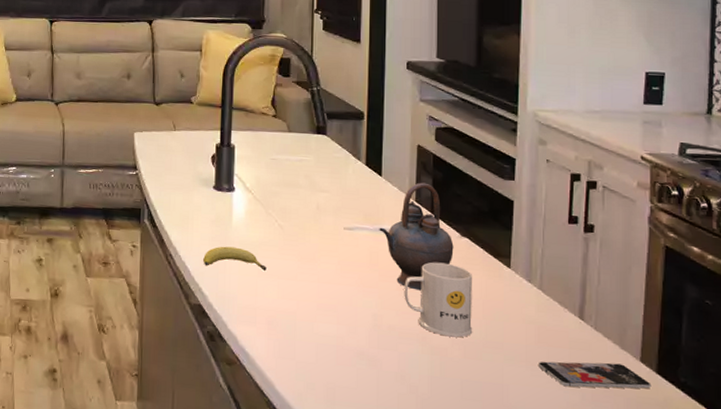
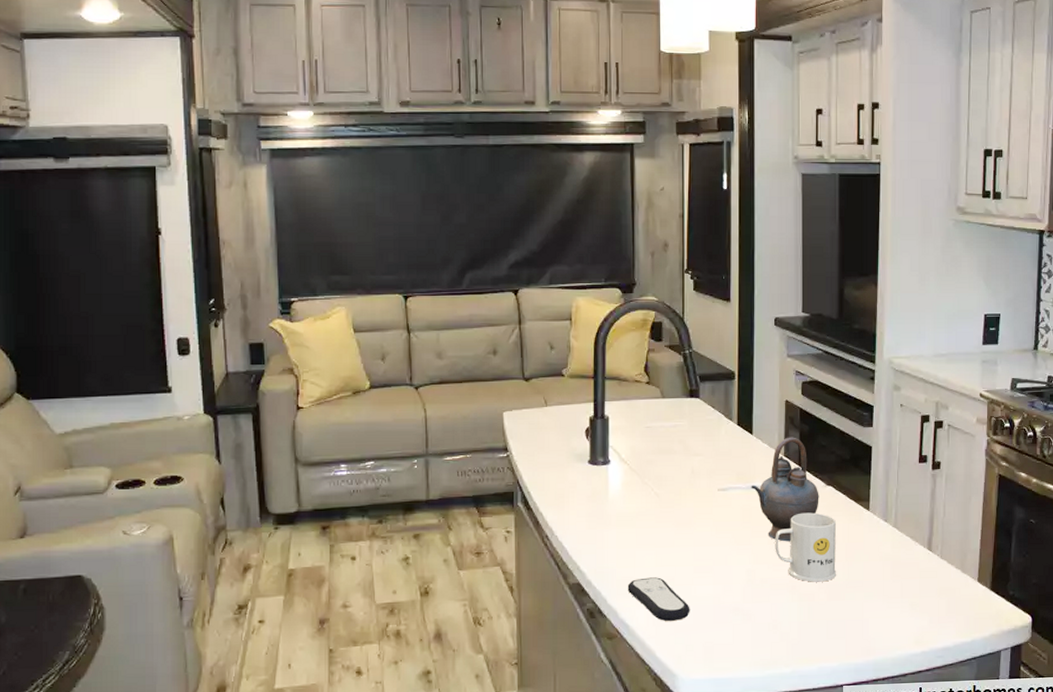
fruit: present [203,246,267,271] -> none [581,520,644,543]
remote control: none [248,308,312,357] -> present [627,577,690,622]
smartphone: present [538,361,652,389] -> none [893,586,986,614]

